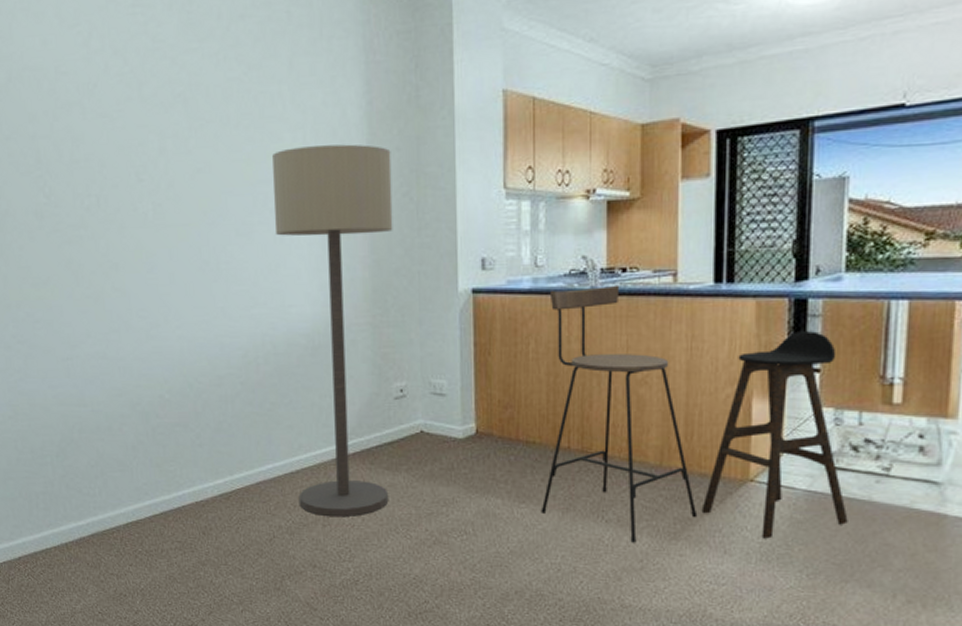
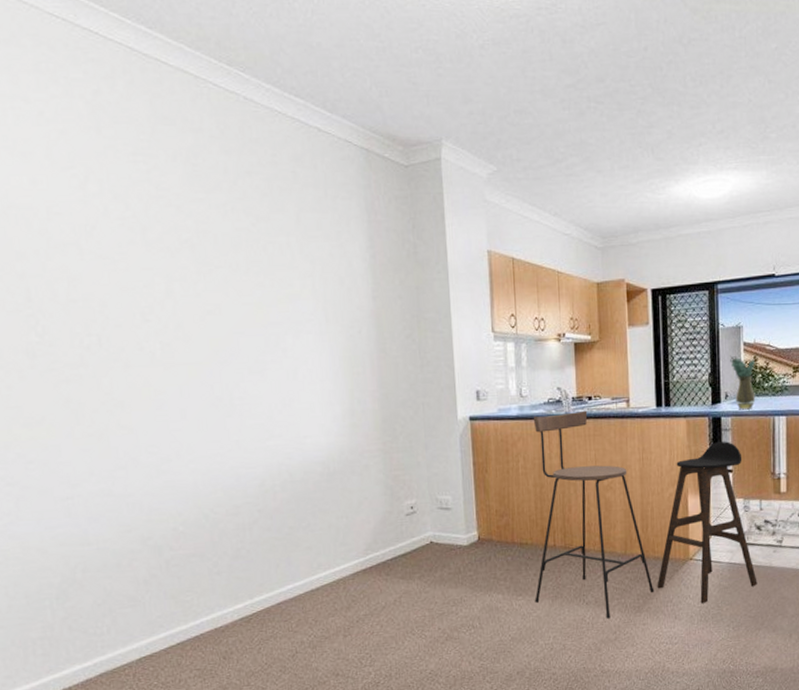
floor lamp: present [272,144,393,518] -> none [283,292,405,628]
vase: none [826,216,865,290] -> present [730,355,756,410]

